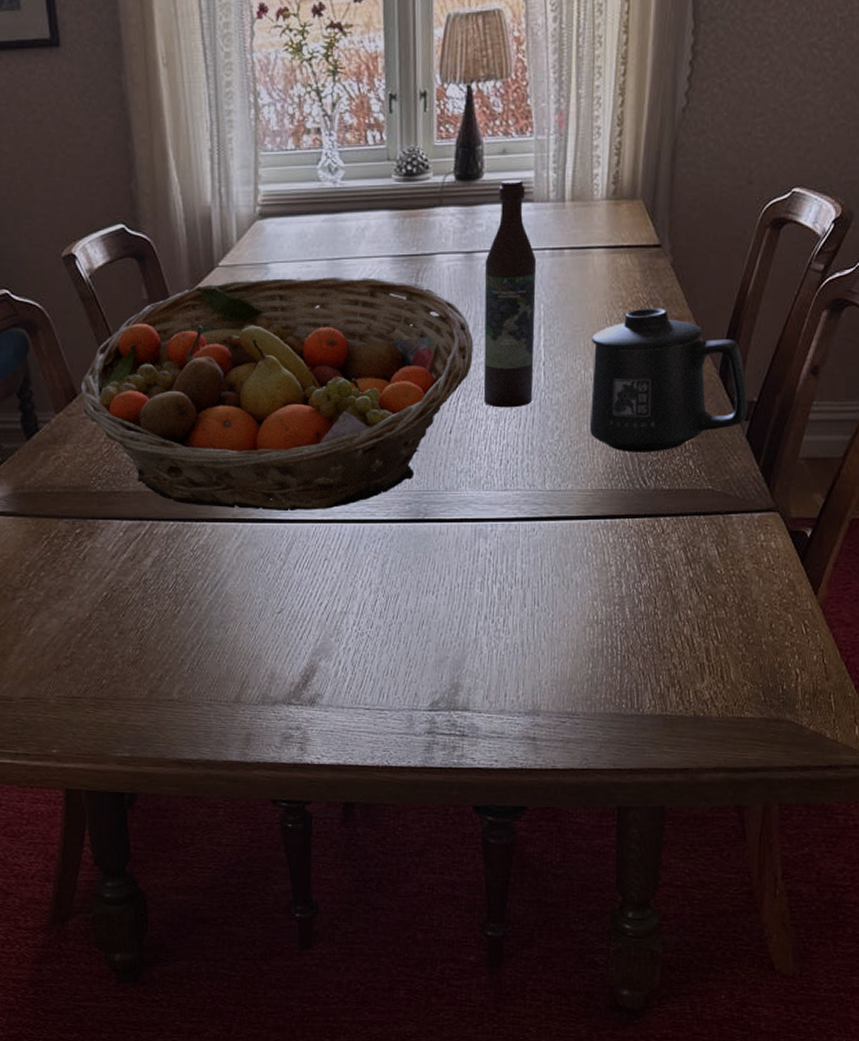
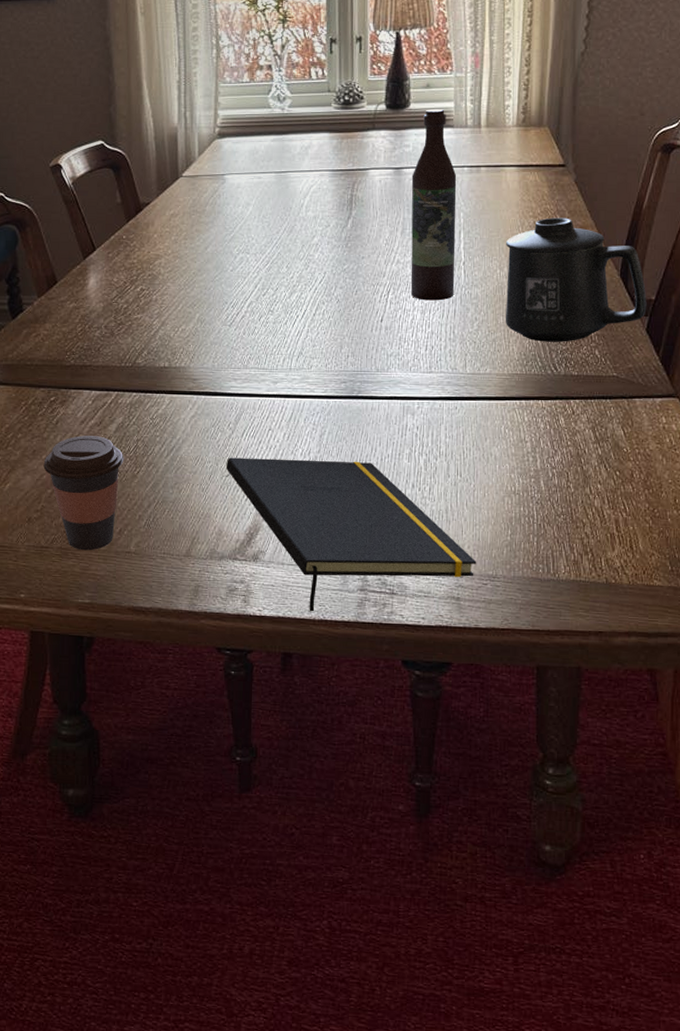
coffee cup: none [71,572,162,700] -> present [43,435,124,551]
fruit basket: present [80,276,473,512] -> none [60,186,402,387]
notepad: none [278,592,555,758] -> present [226,457,477,612]

